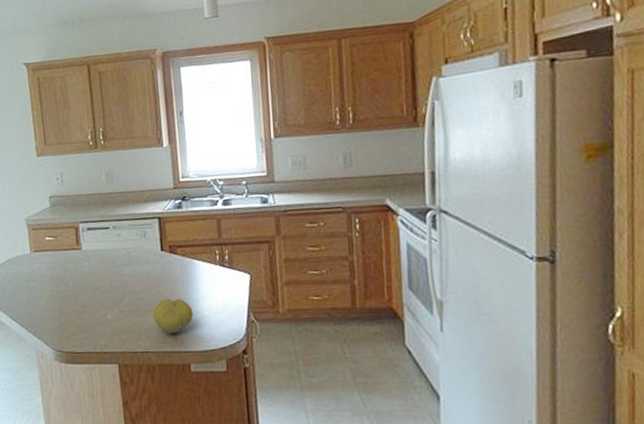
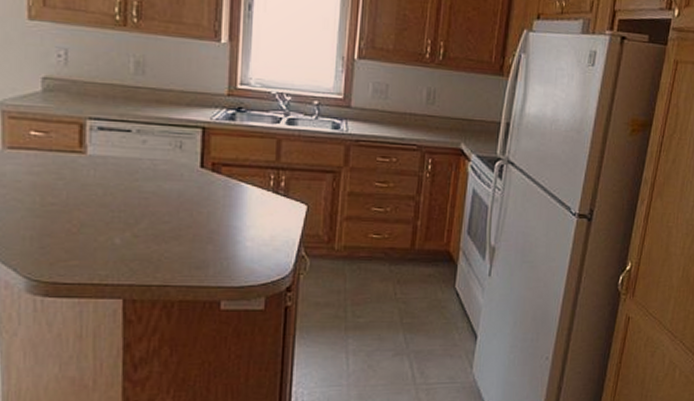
fruit: present [152,298,194,334] -> none [178,224,233,266]

